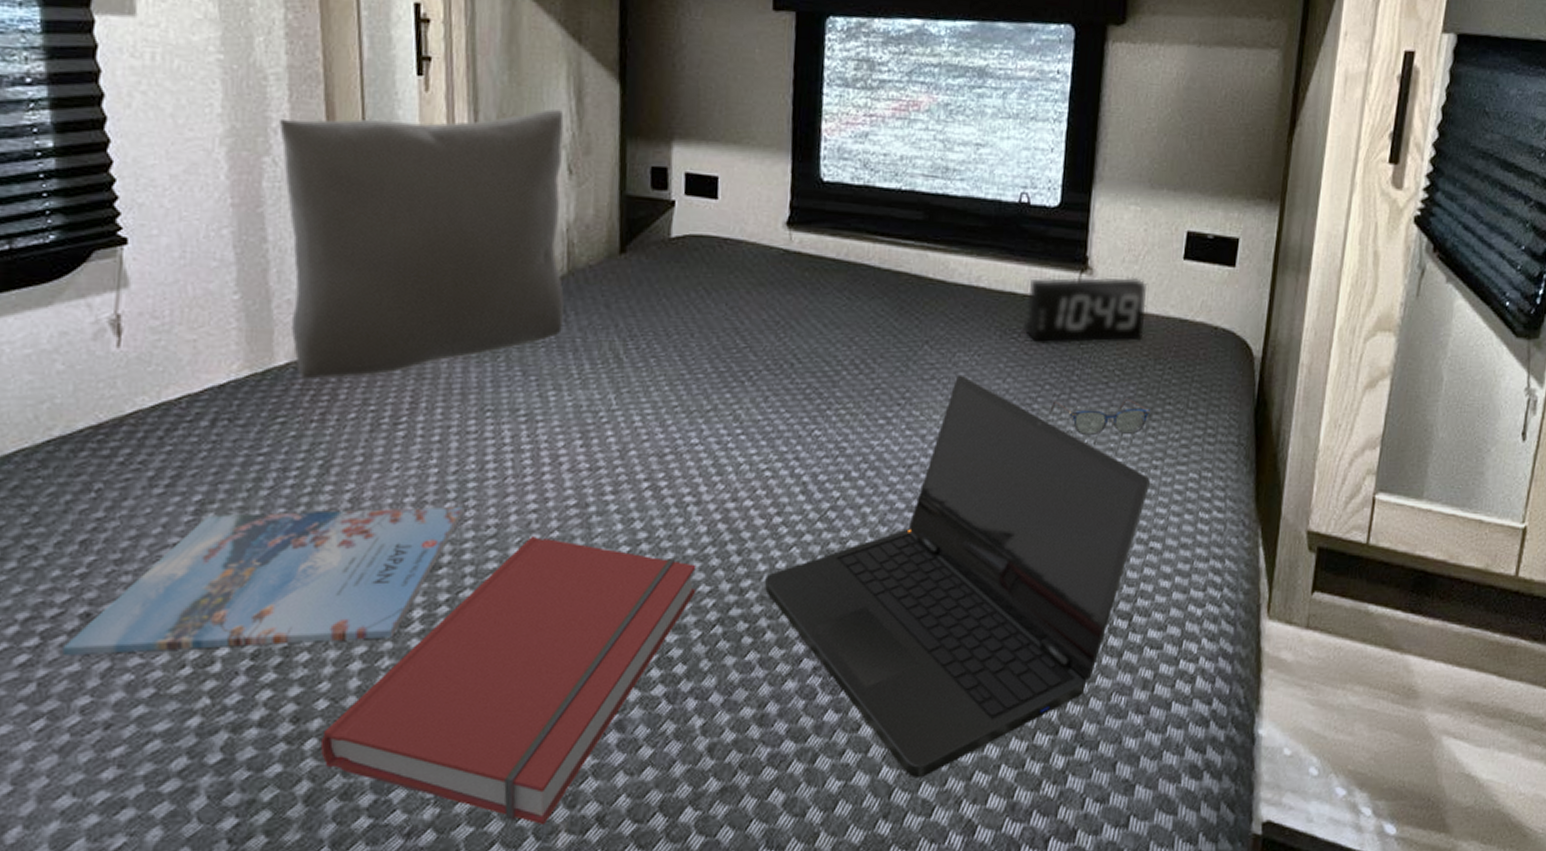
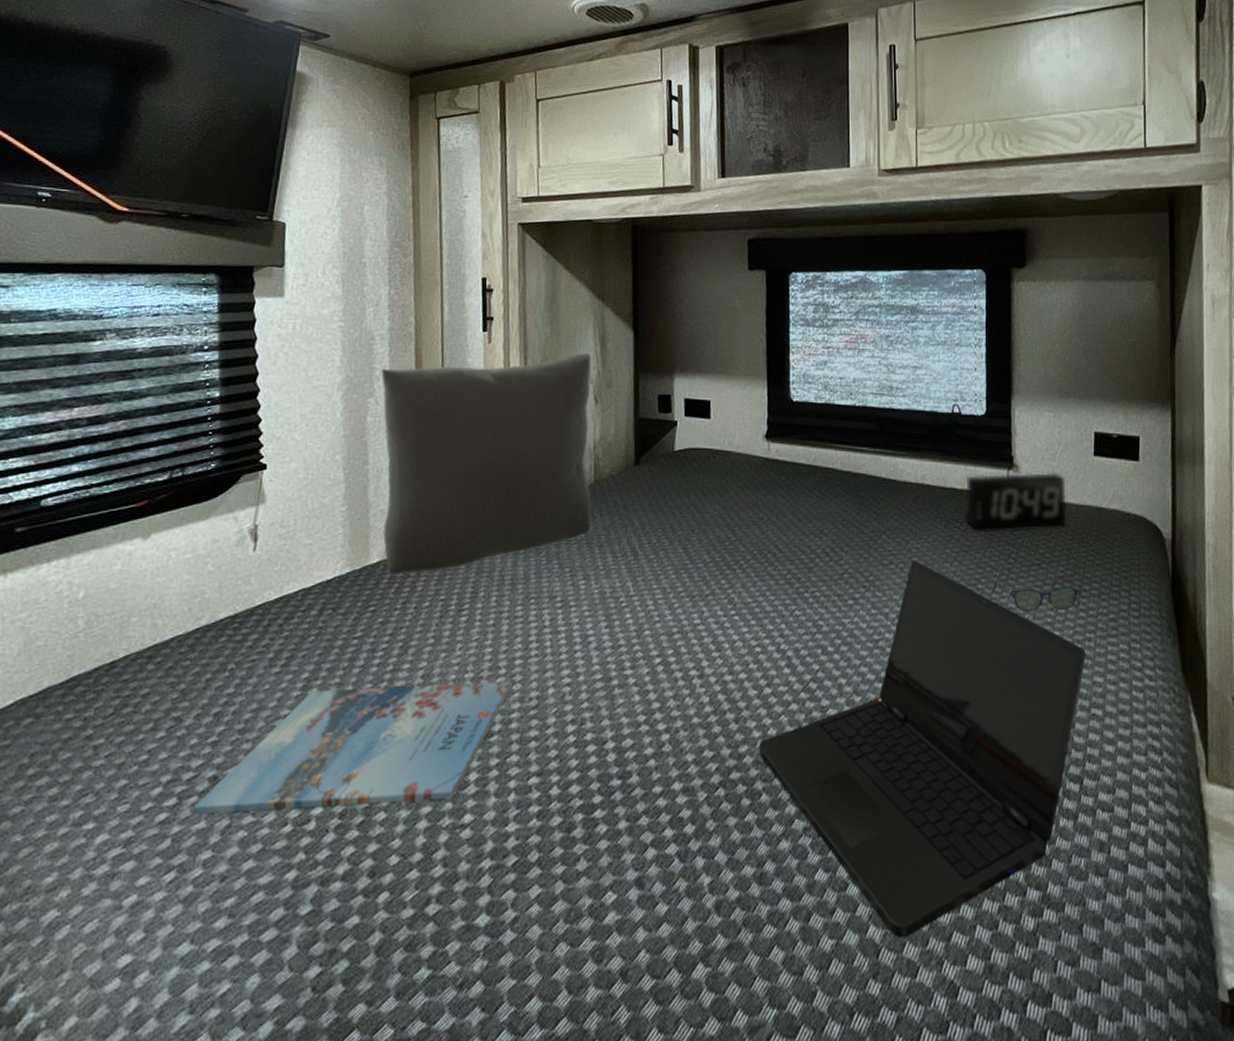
book: present [320,535,697,824] -> none [391,706,702,978]

